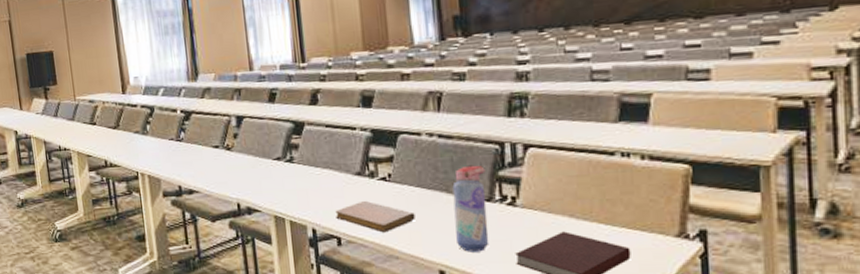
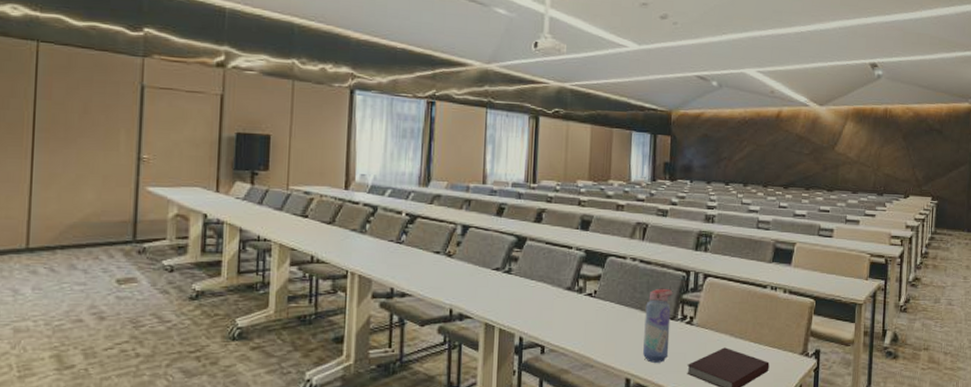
notebook: present [335,200,415,233] -> none [543,313,612,343]

